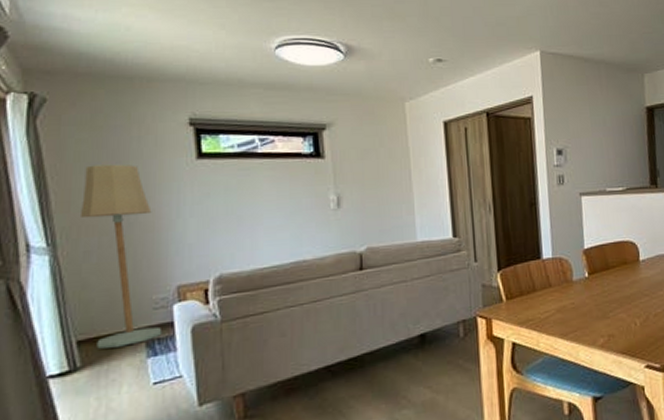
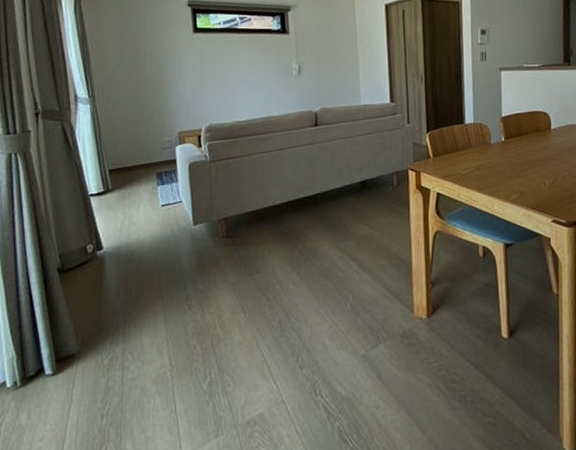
floor lamp: present [81,164,163,349] -> none [112,36,168,177]

